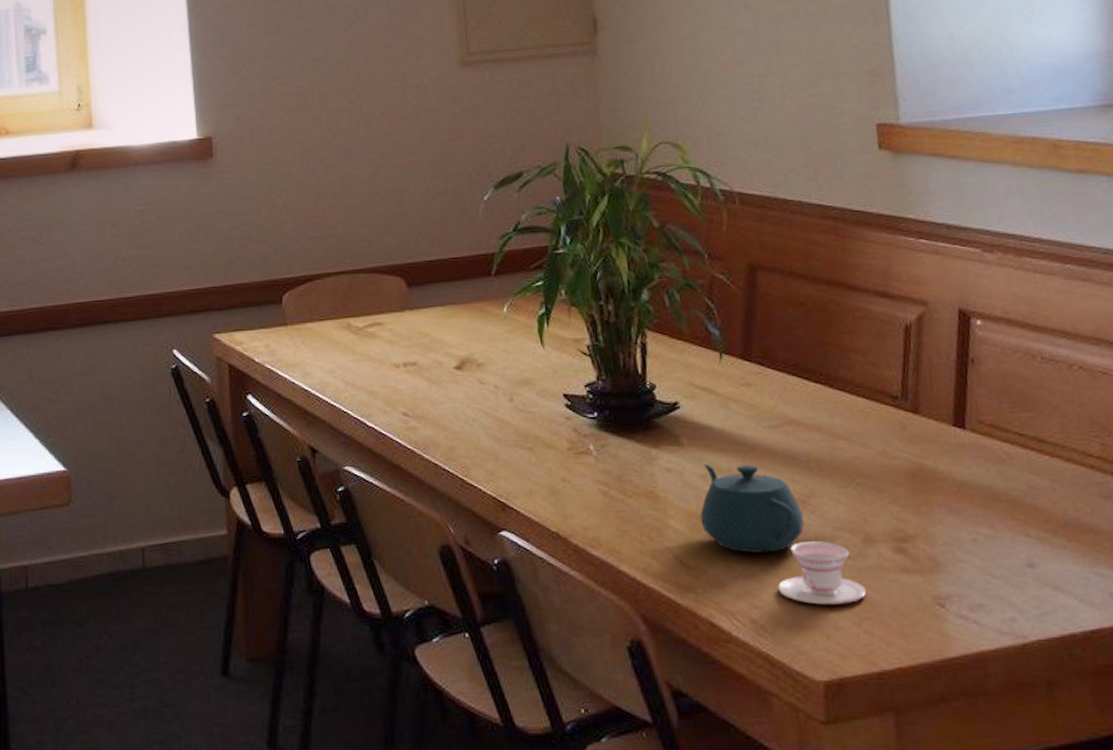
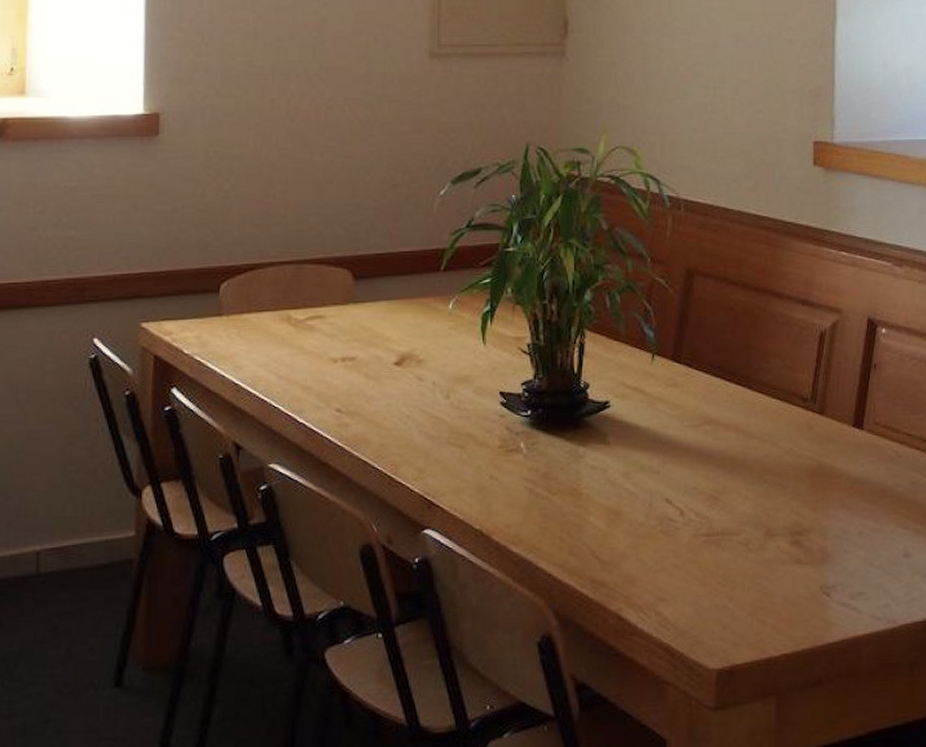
teapot: present [700,464,805,553] -> none [619,462,714,548]
teacup: present [778,541,867,605] -> none [684,536,763,596]

